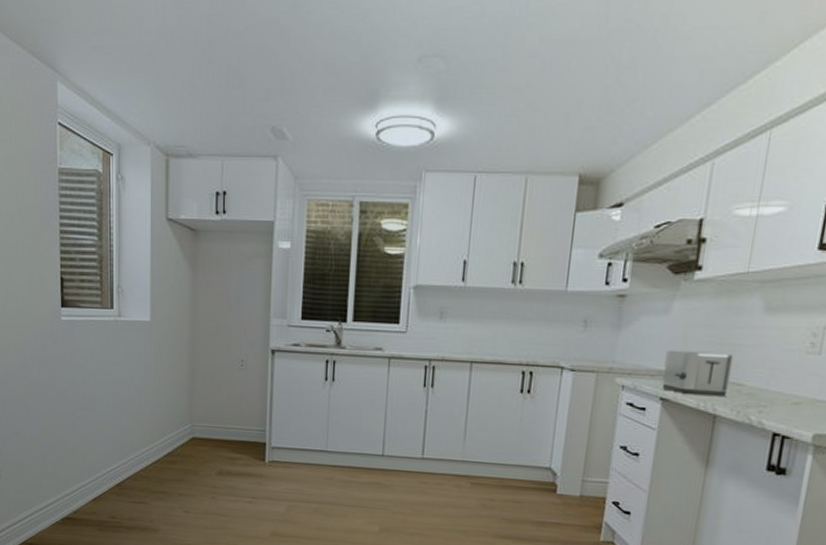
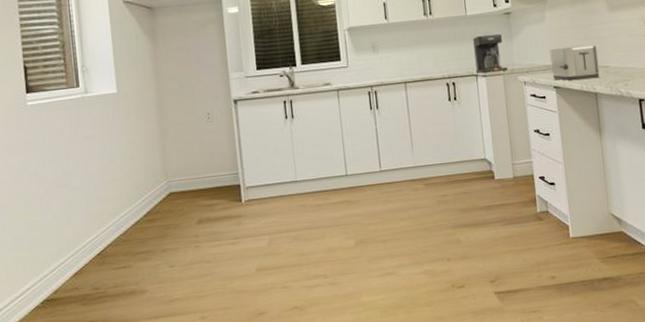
coffee maker: none [562,319,607,369] -> present [473,33,508,74]

